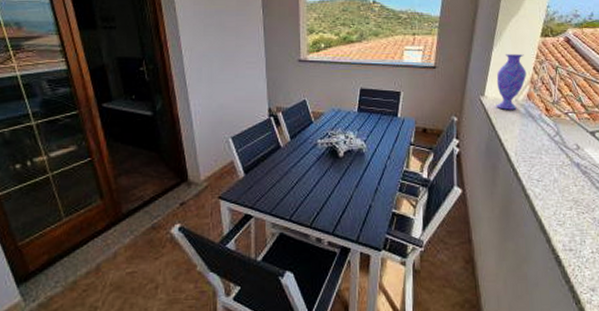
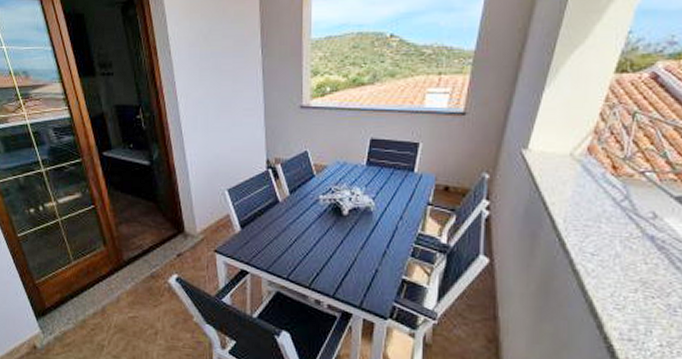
vase: present [496,54,527,110] -> none [544,96,589,166]

